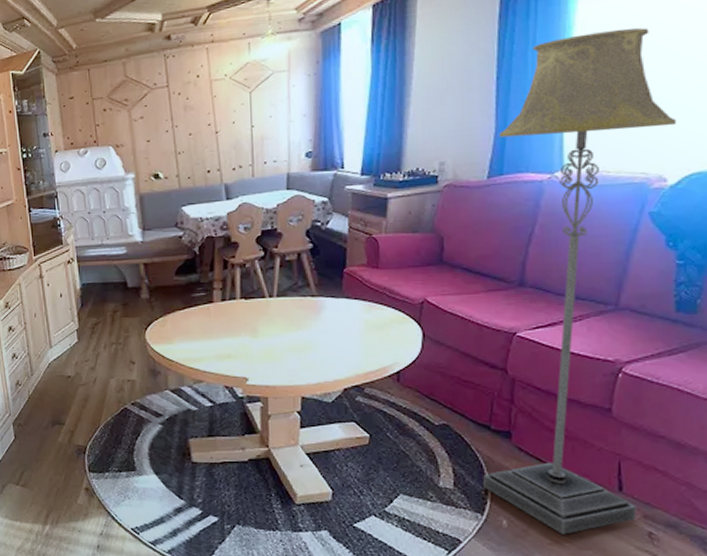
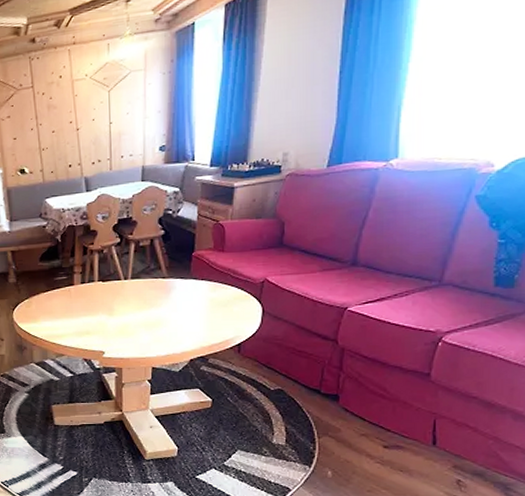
floor lamp: present [483,27,677,535] -> none [312,20,508,483]

